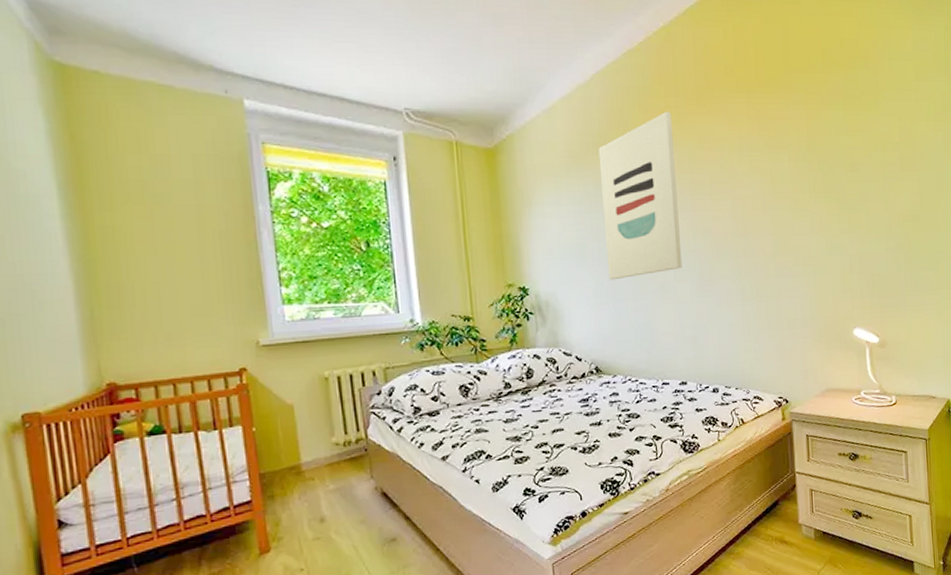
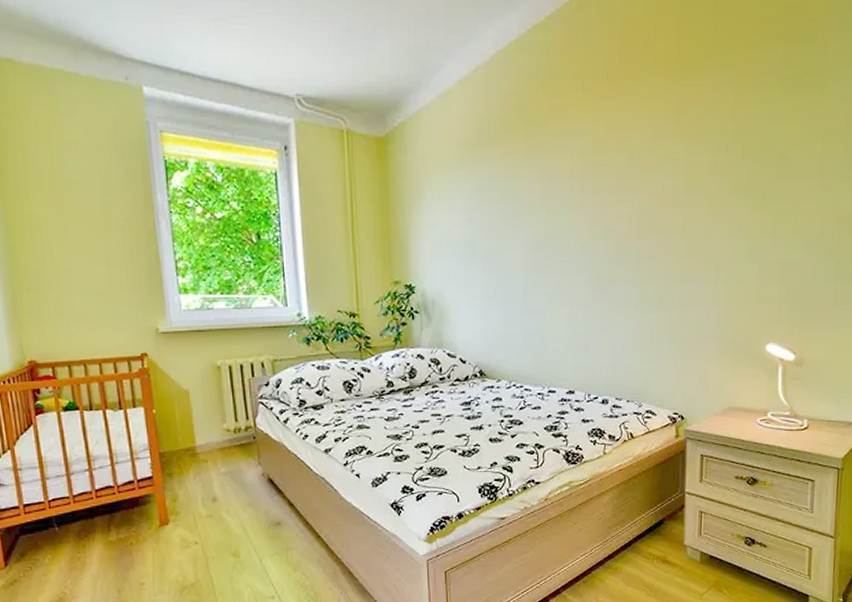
wall art: present [598,111,682,280] -> none [495,95,579,281]

